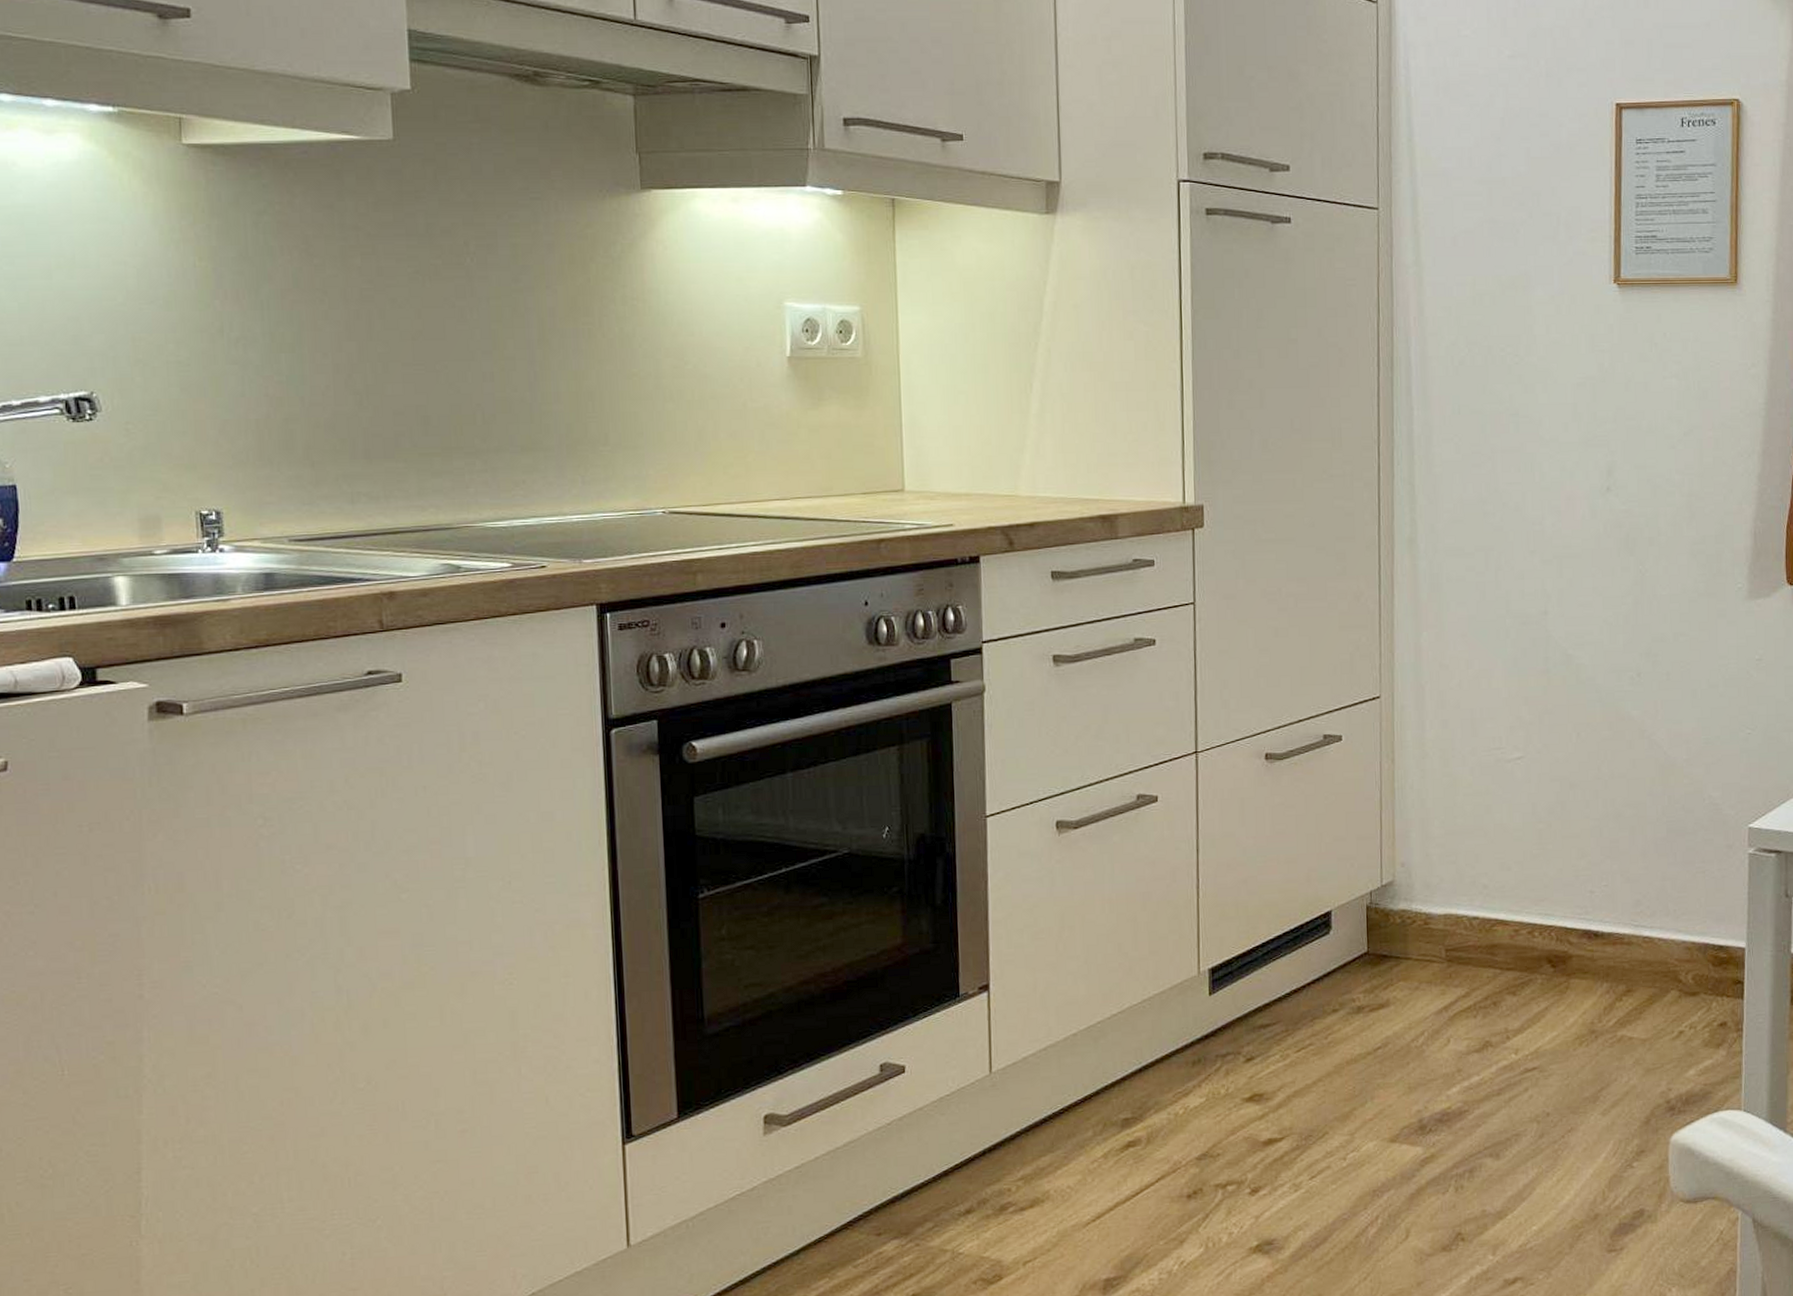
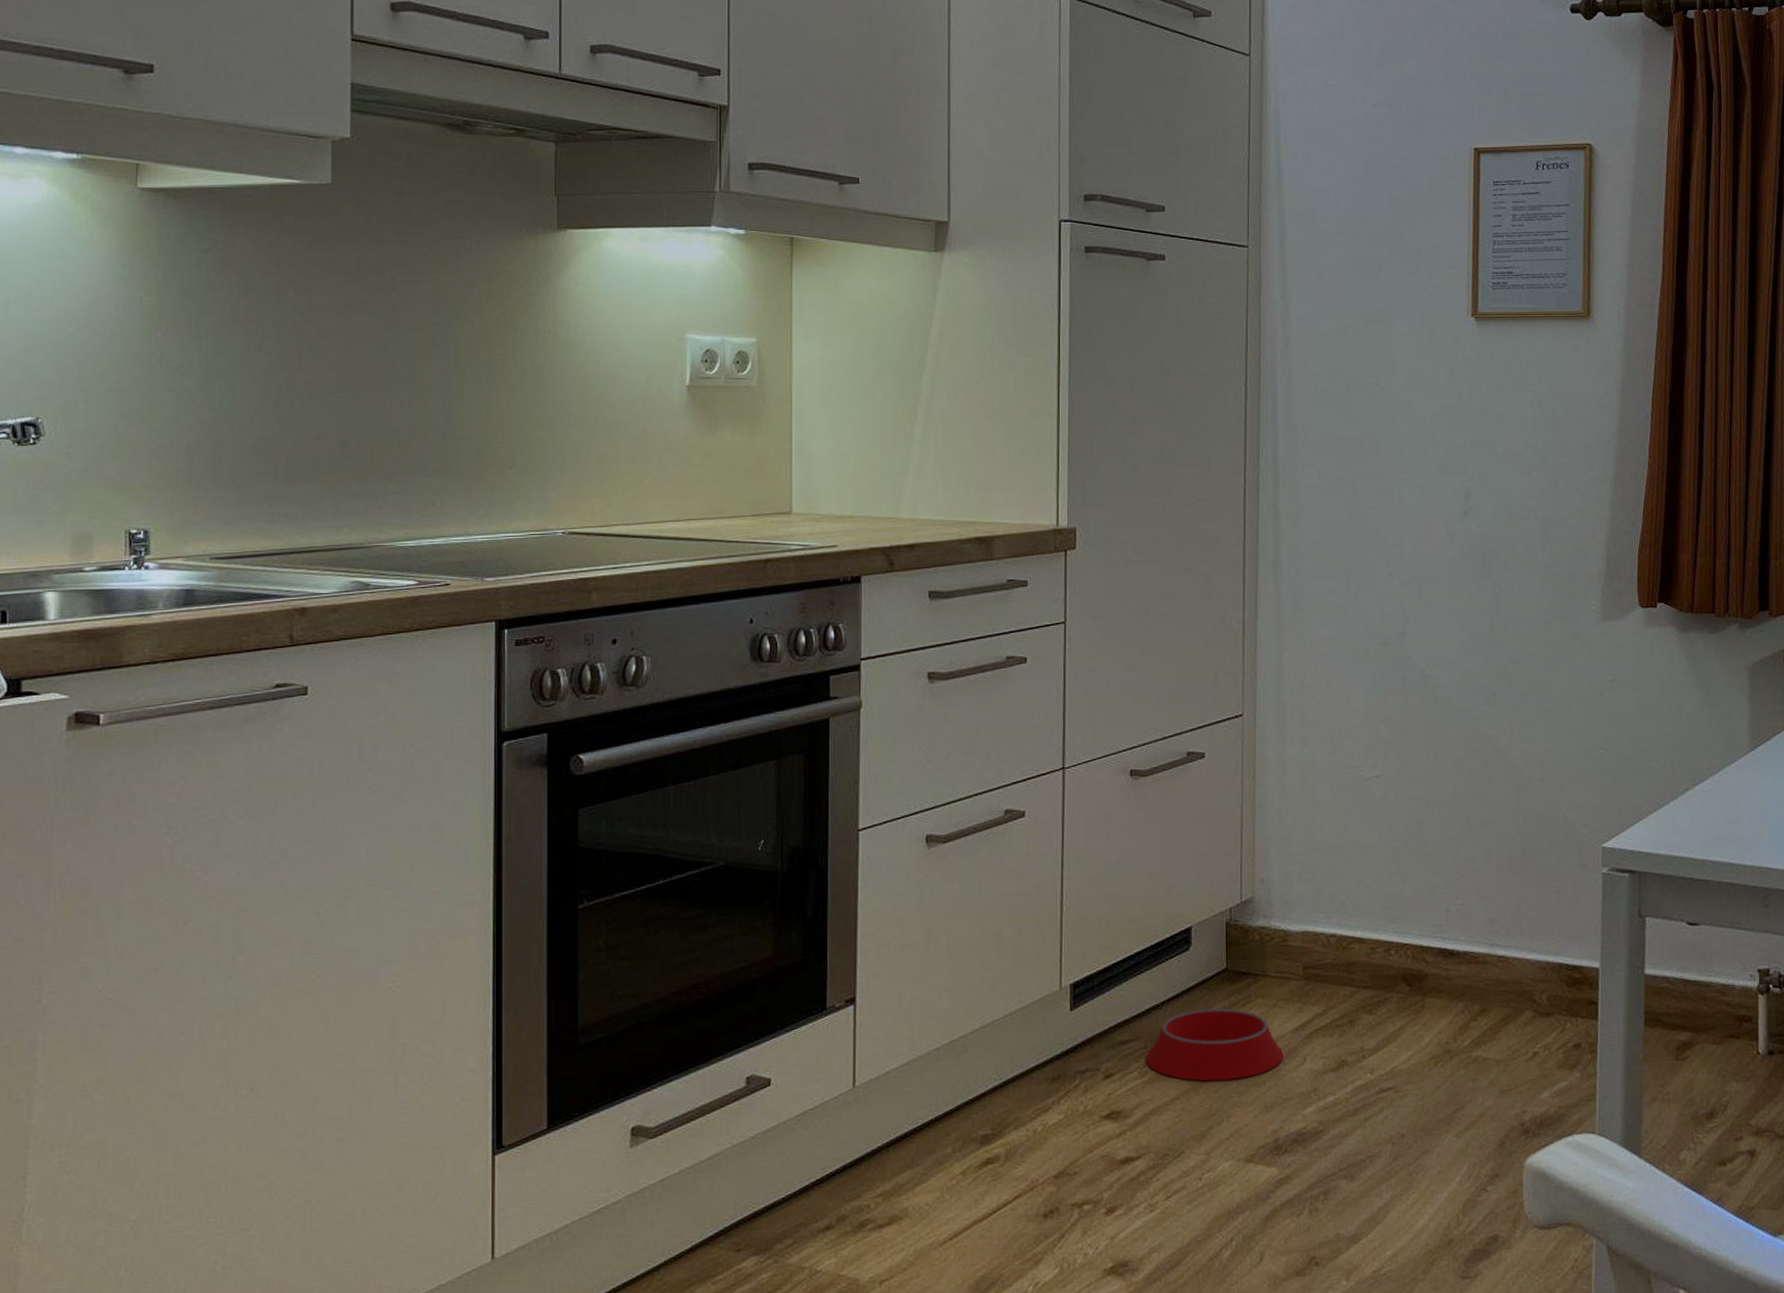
pet bowl: none [1286,991,1427,1064] -> present [1145,1008,1284,1082]

